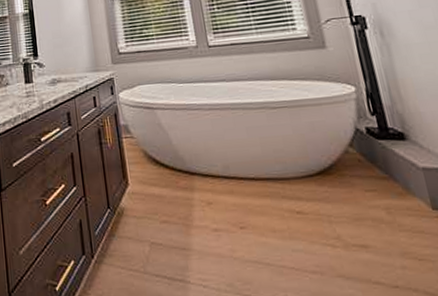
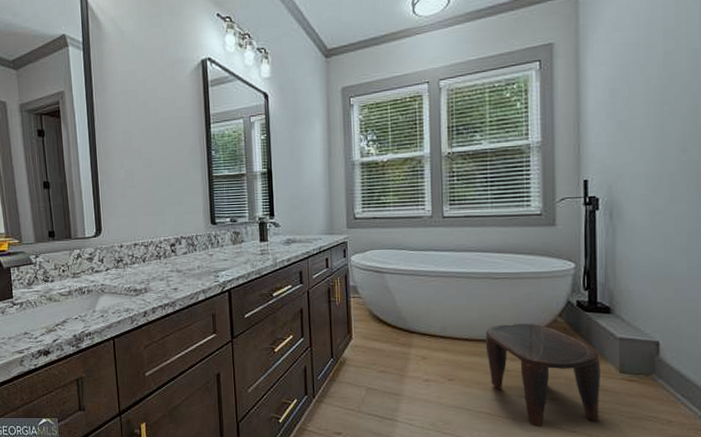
stool: none [273,156,423,282] -> present [485,323,601,426]

